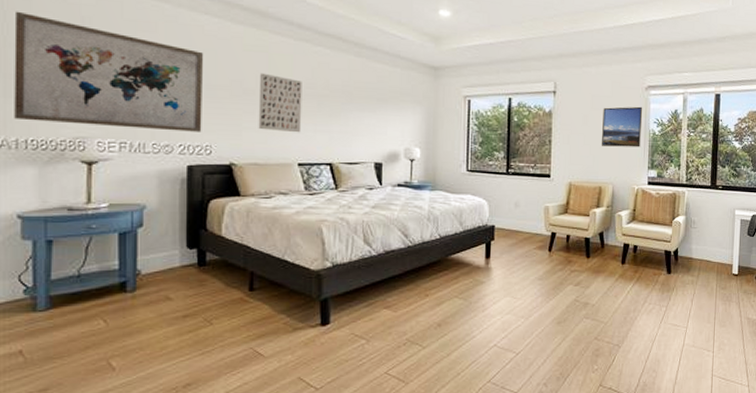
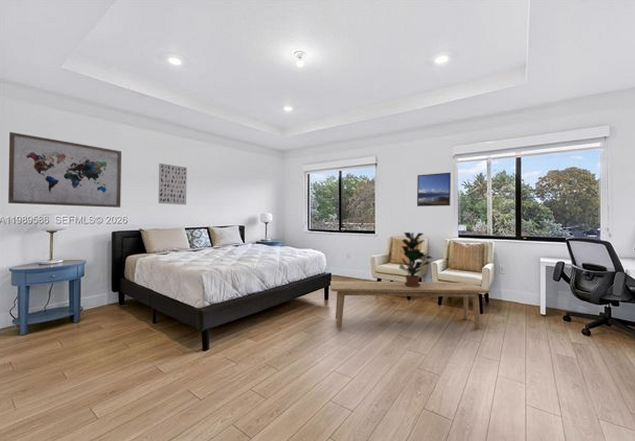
bench: none [492,235,681,294] -> present [329,281,491,330]
potted plant: none [577,176,618,244] -> present [398,231,433,288]

